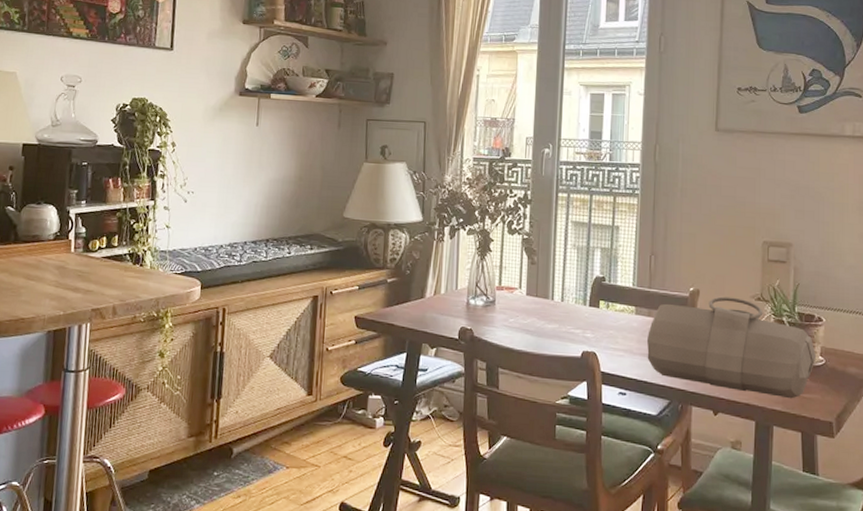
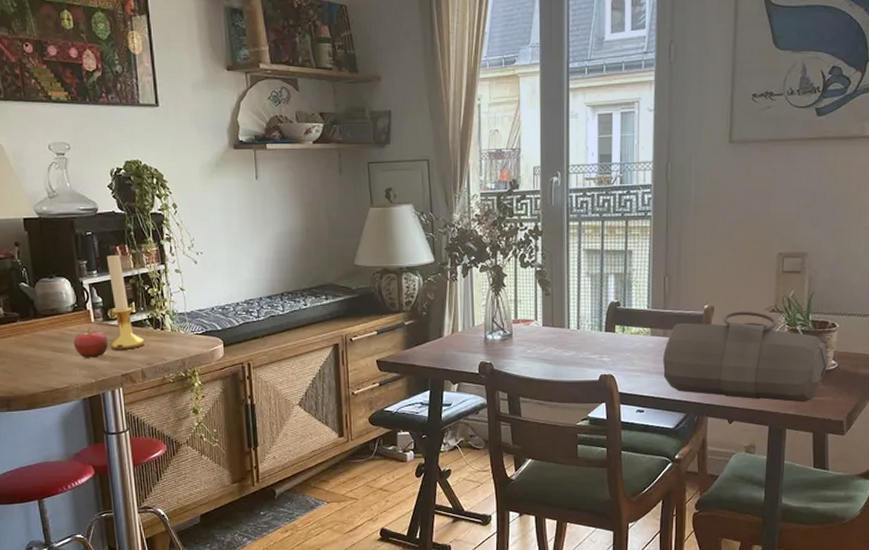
fruit: none [48,257,85,289] -> present [73,327,109,358]
candle holder: none [85,185,122,284] -> present [107,253,146,350]

